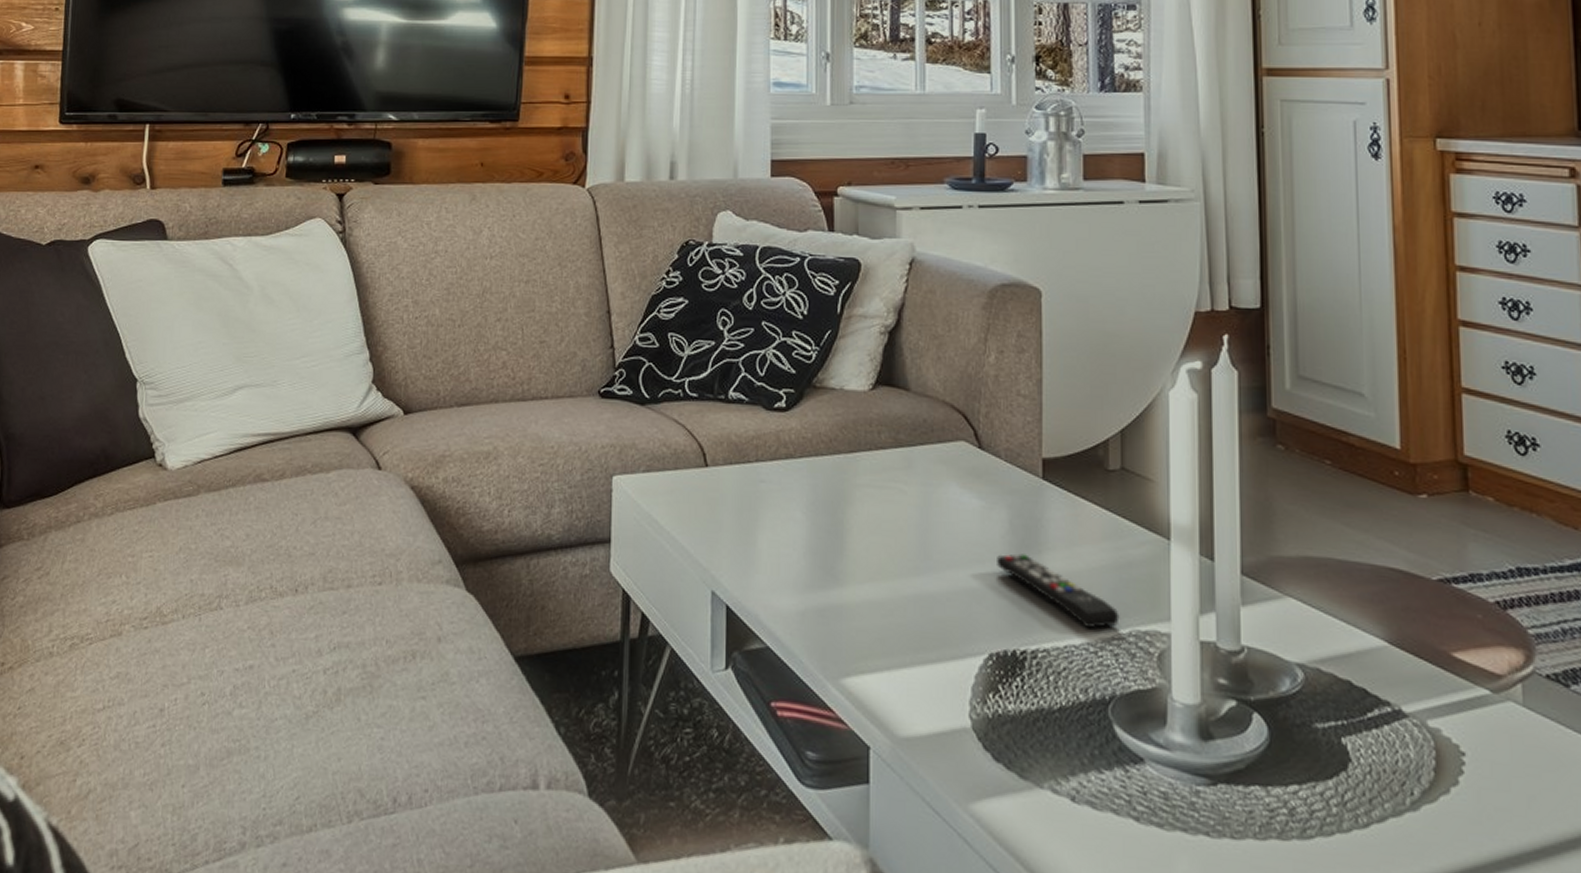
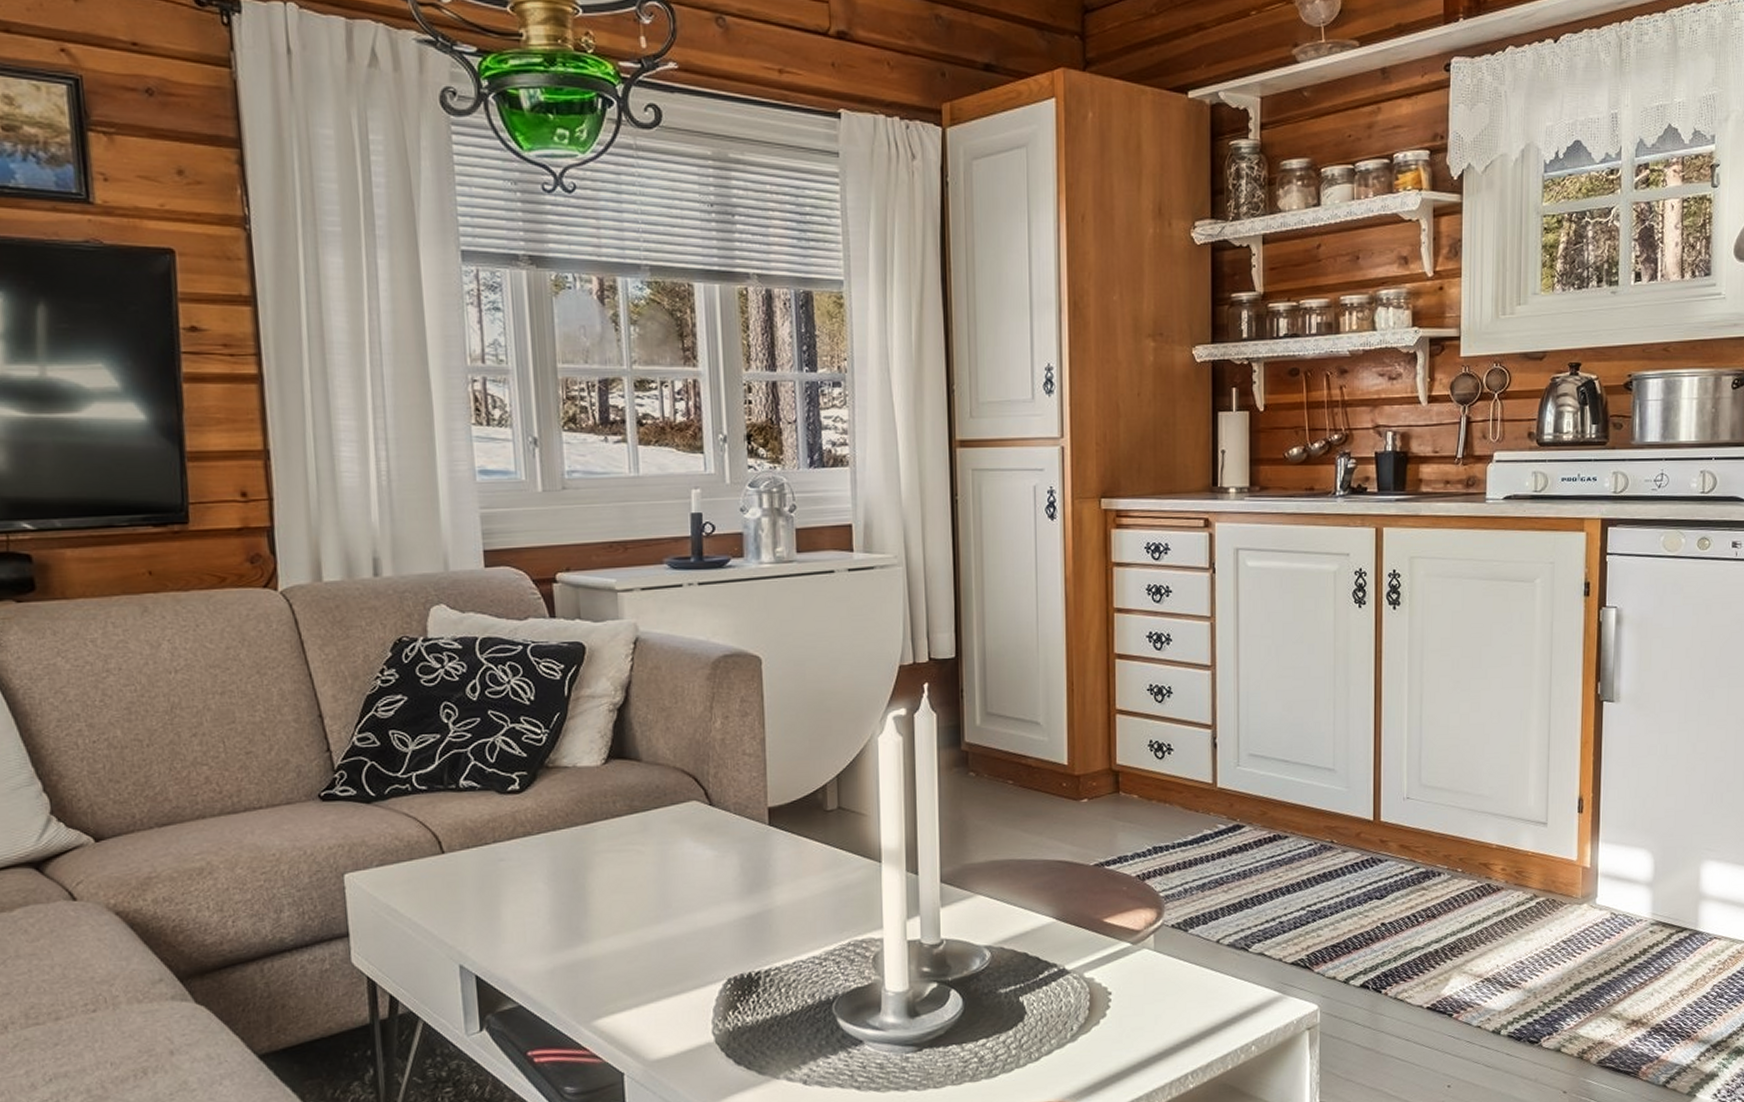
remote control: present [997,553,1120,629] -> none [731,891,840,945]

